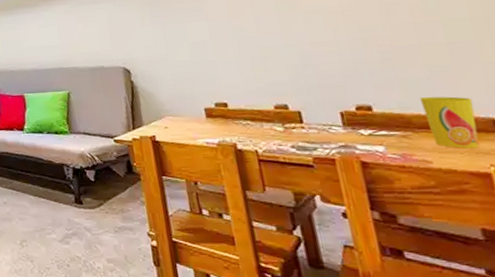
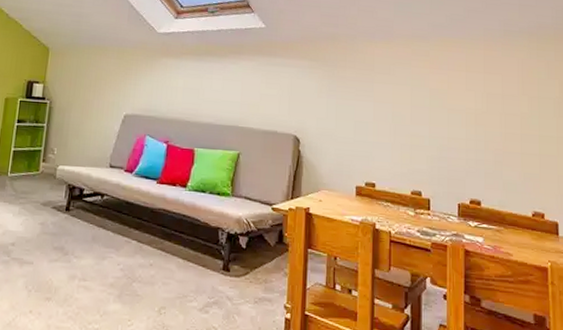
cup: present [419,96,480,149] -> none [513,198,547,246]

